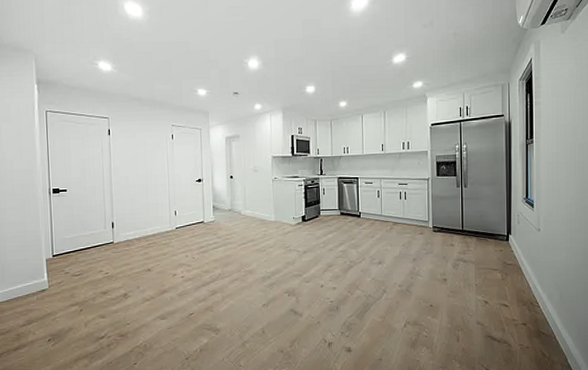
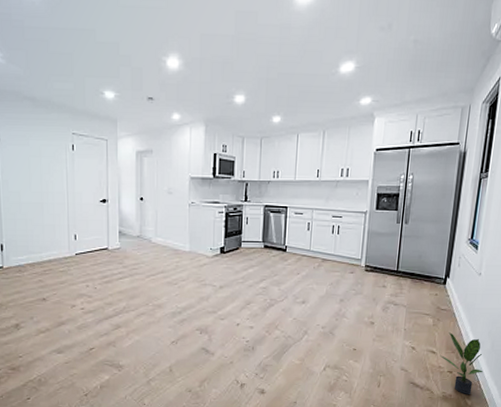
potted plant: none [512,286,556,347] -> present [439,332,484,395]

